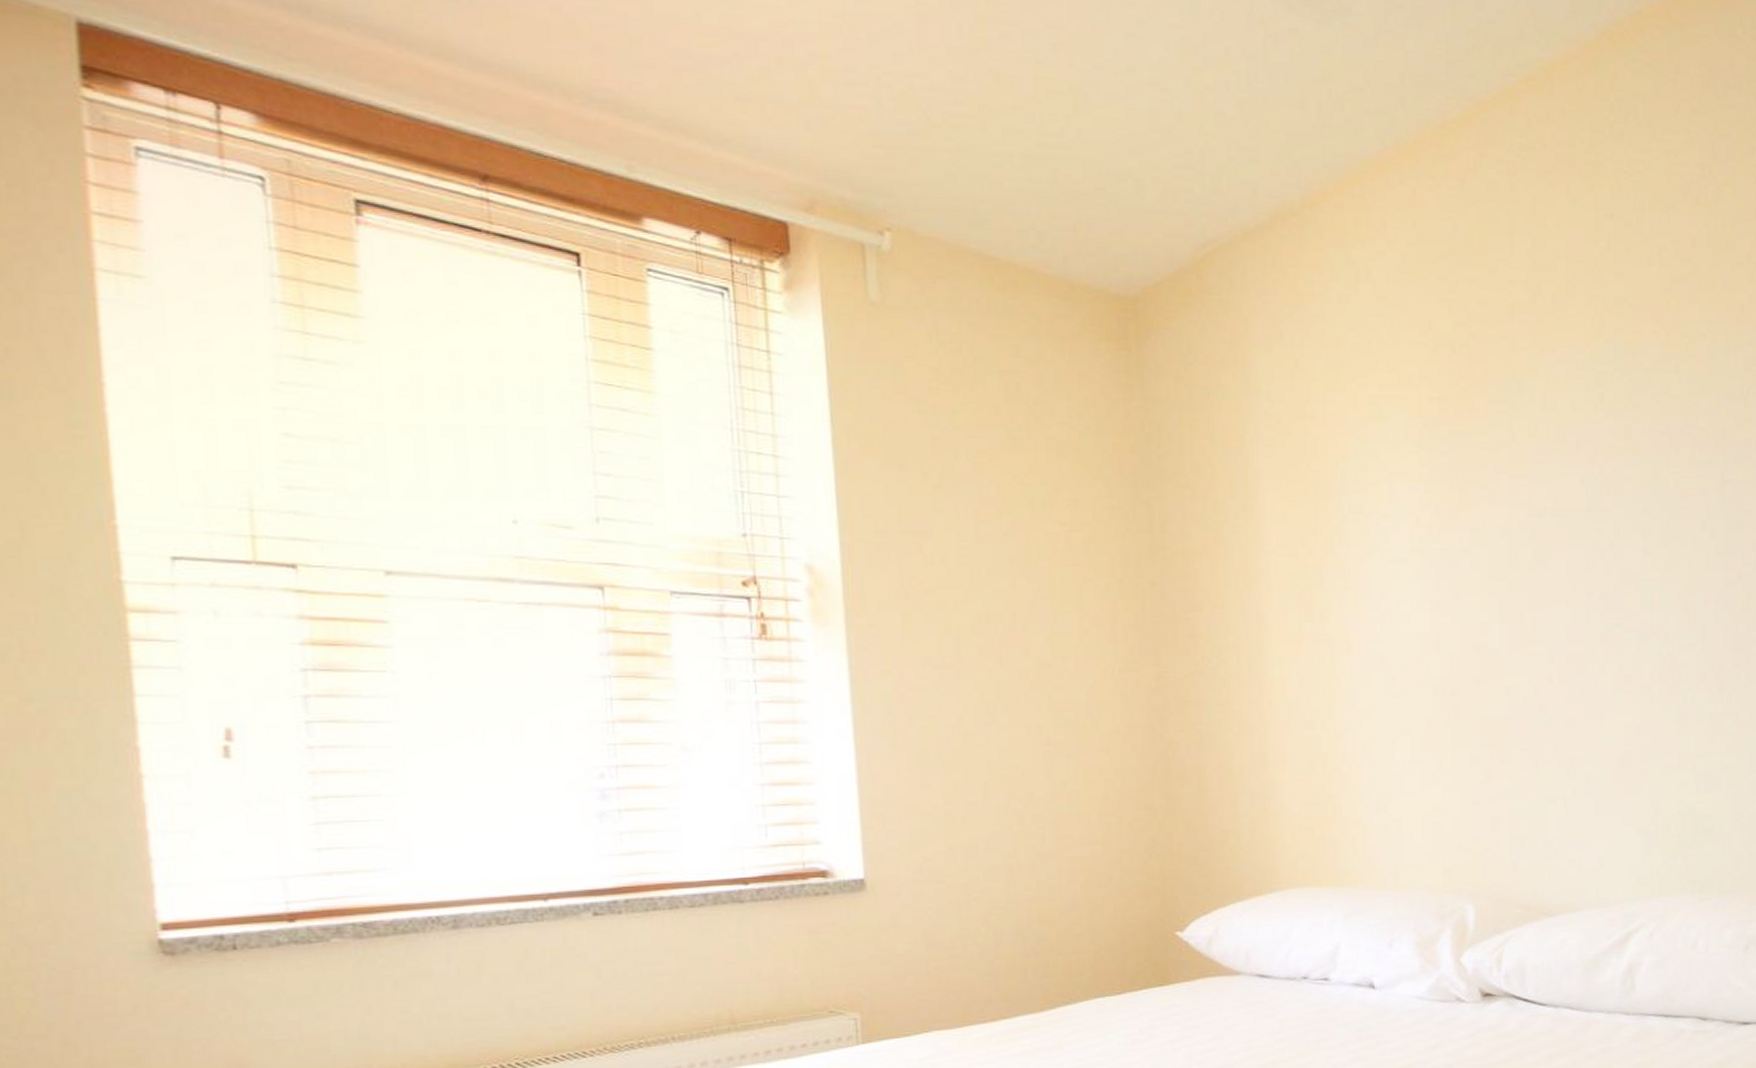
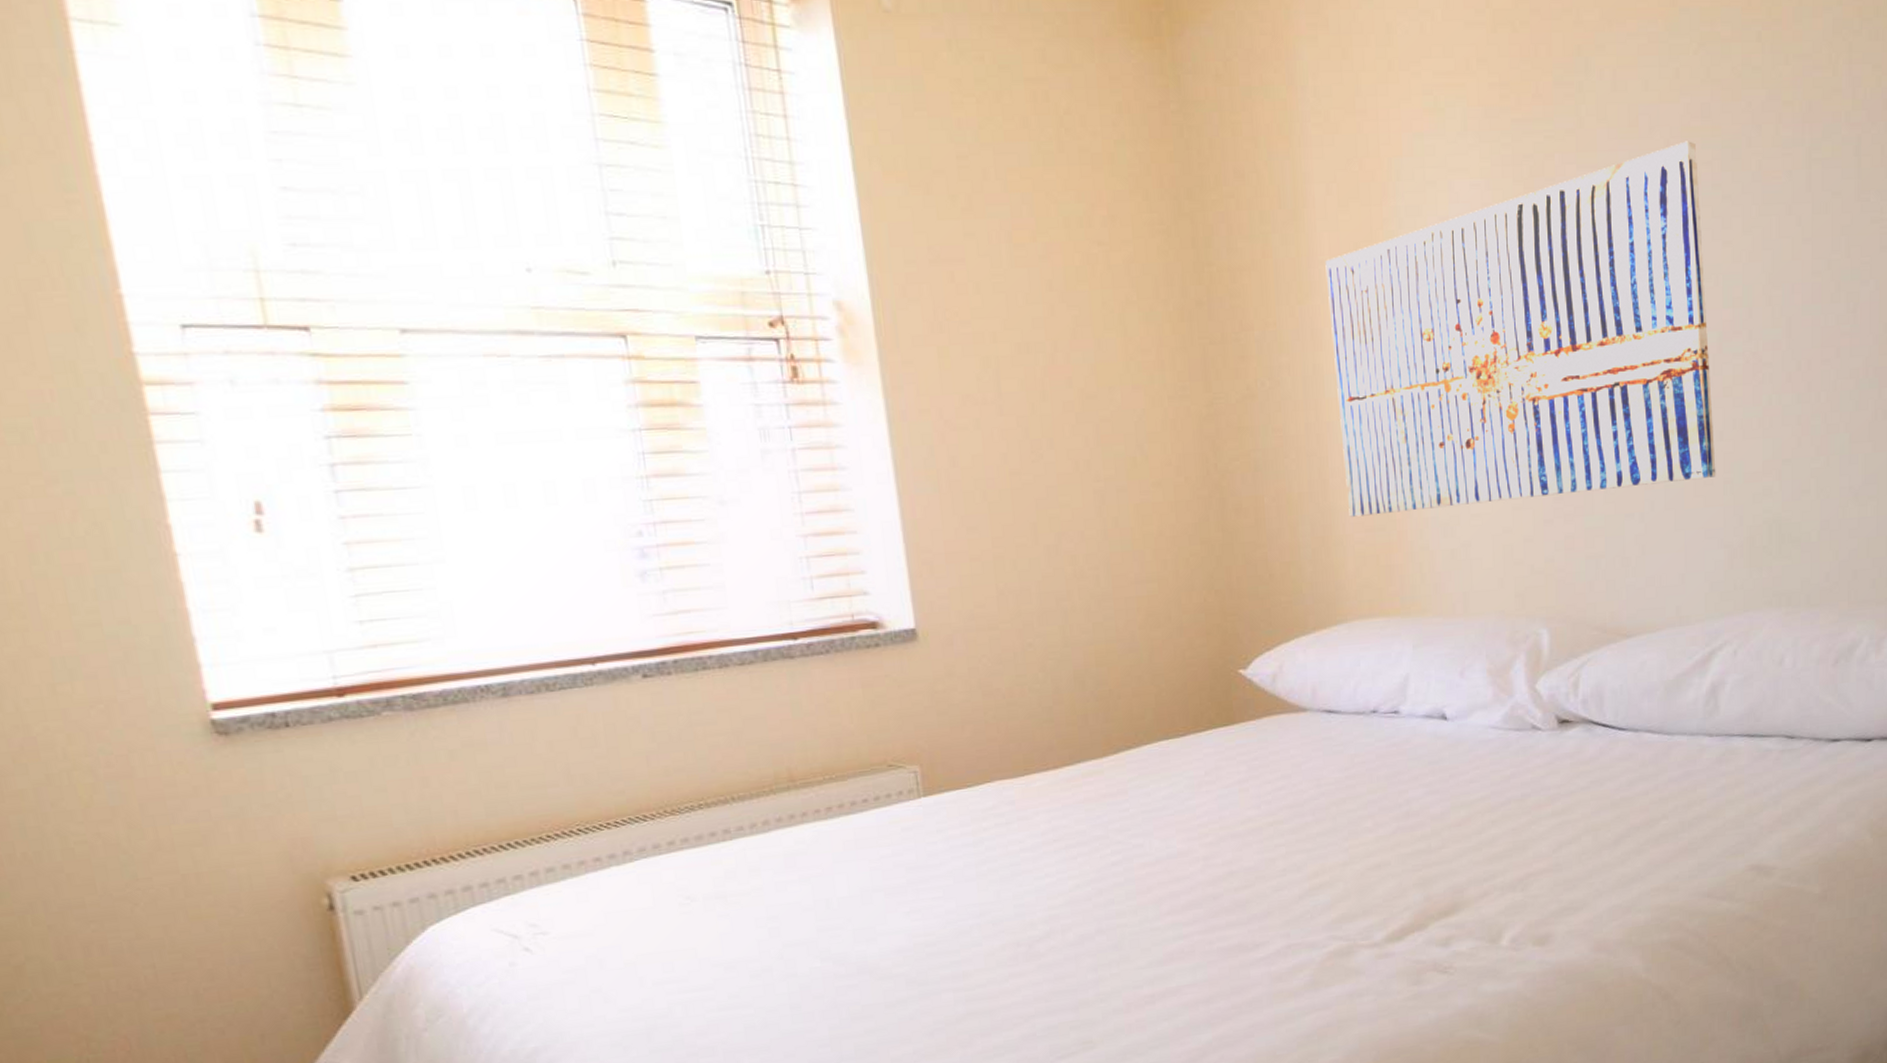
wall art: none [1272,458,1634,790] -> present [1325,141,1716,517]

